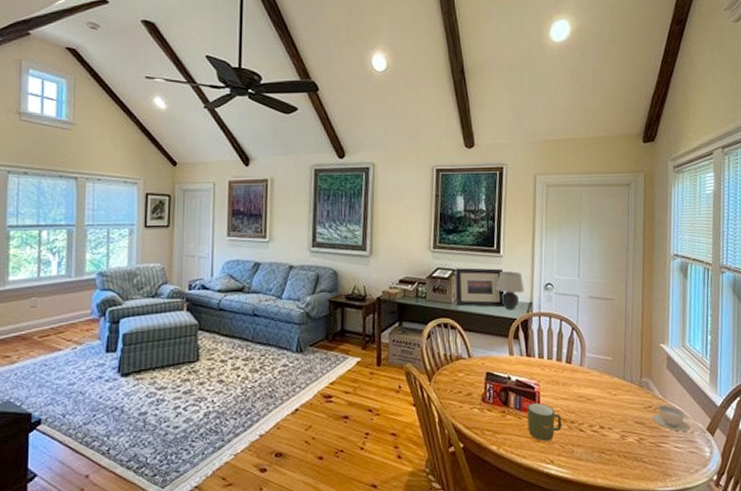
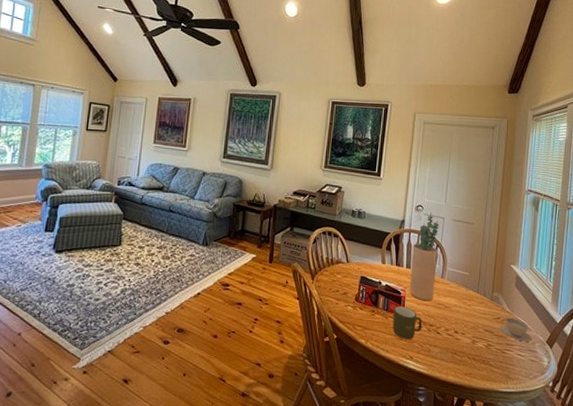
picture frame: present [455,268,505,307] -> none [340,186,382,222]
table lamp: present [496,271,525,310] -> none [375,192,399,225]
vase: none [544,290,574,395] -> present [410,212,439,302]

